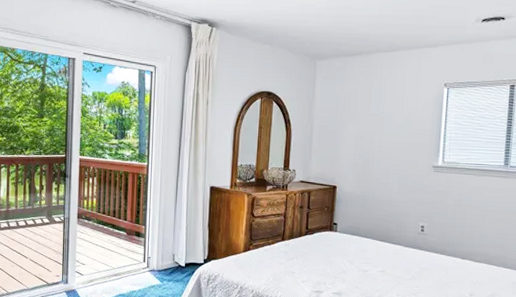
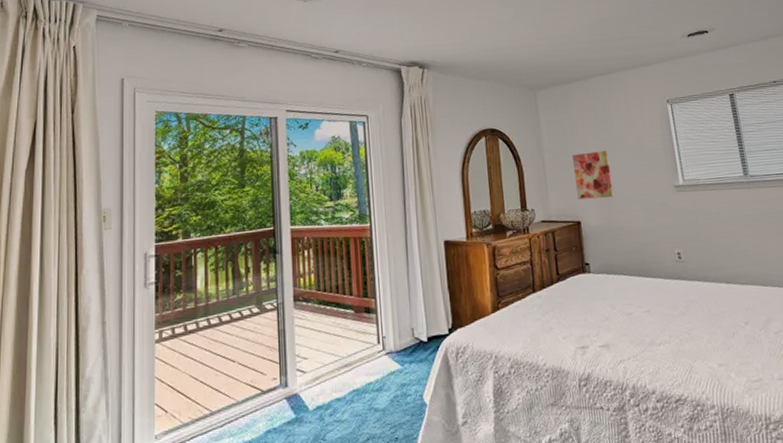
wall art: none [337,124,375,169] -> present [572,150,614,200]

